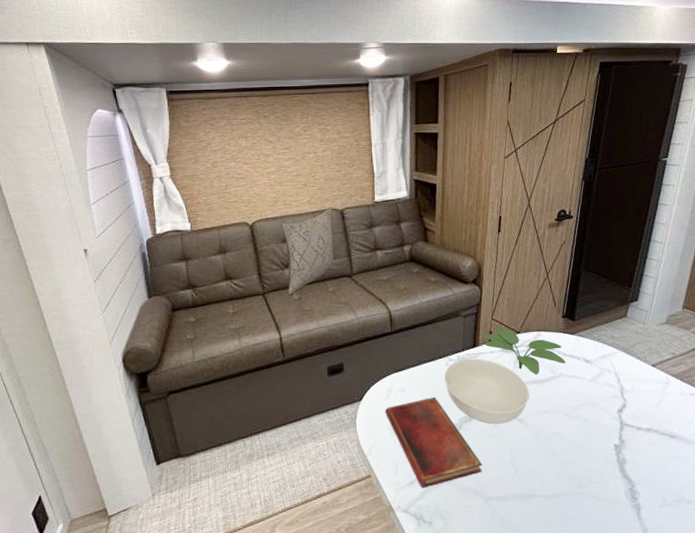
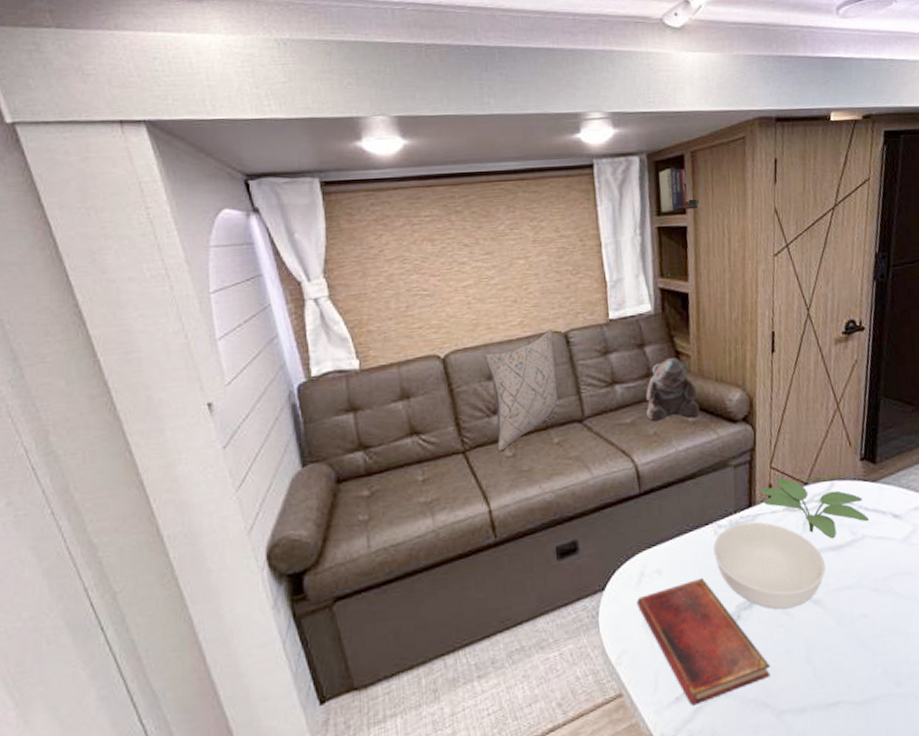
stuffed animal: none [399,233,440,279] -> present [646,358,700,421]
books: none [418,86,449,122] -> present [659,166,701,213]

